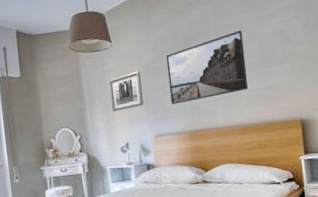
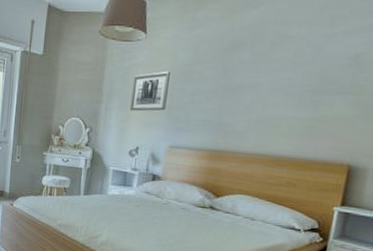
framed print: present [165,30,248,105] -> none [197,44,305,117]

